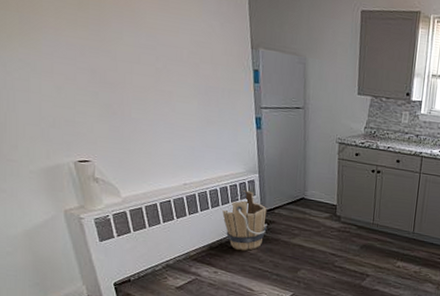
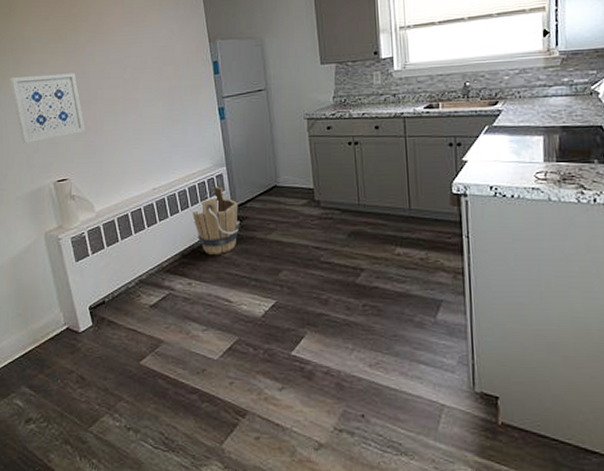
wall art: none [16,38,111,116] -> present [9,73,85,144]

